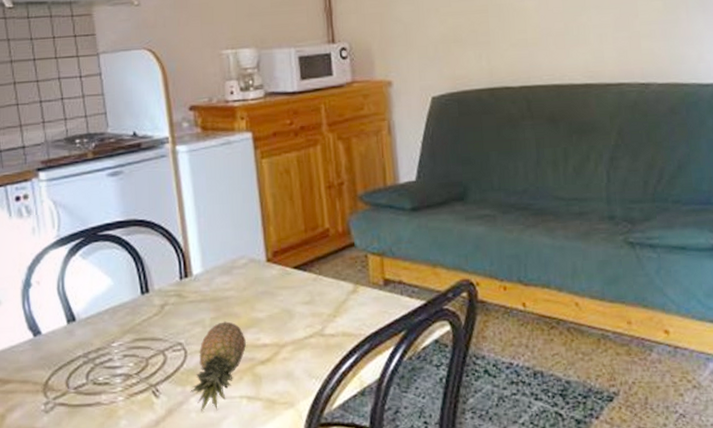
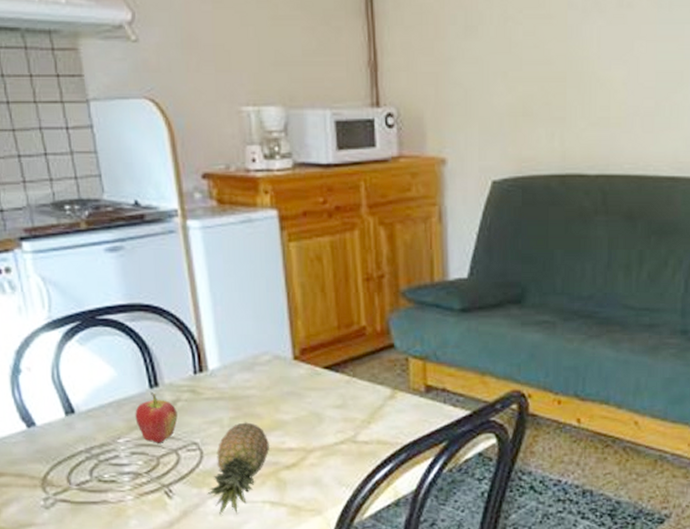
fruit: none [128,297,165,345] -> present [135,391,178,443]

